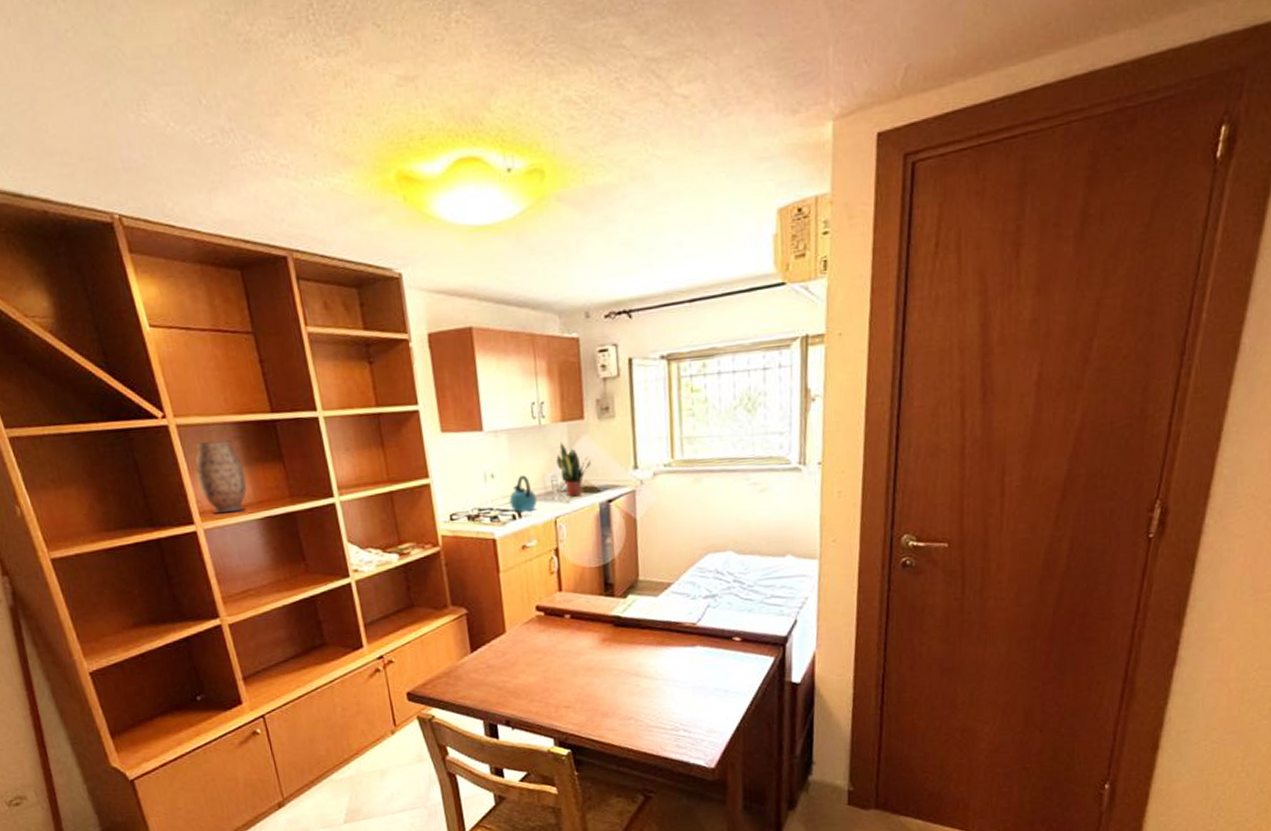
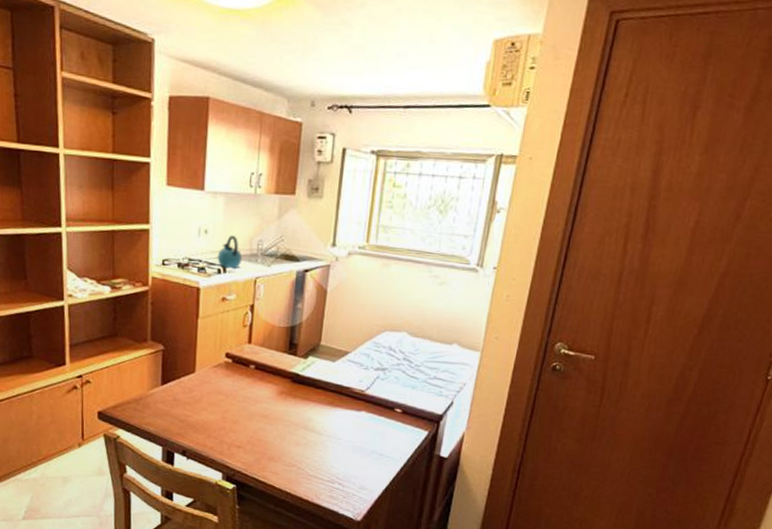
potted plant: present [556,442,591,497] -> none [264,211,295,262]

